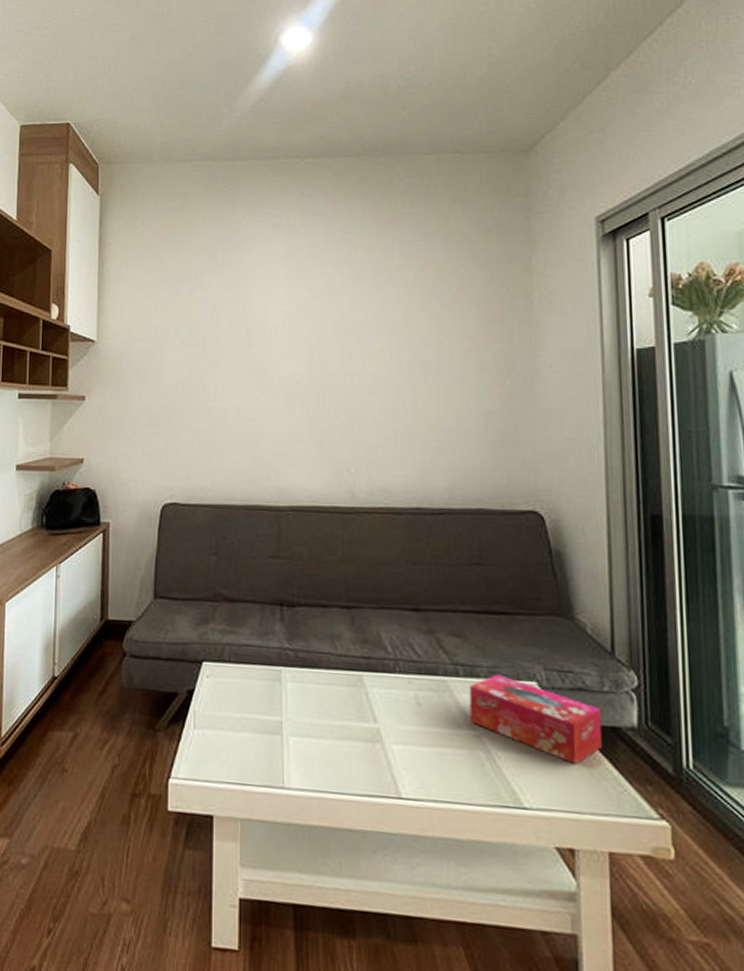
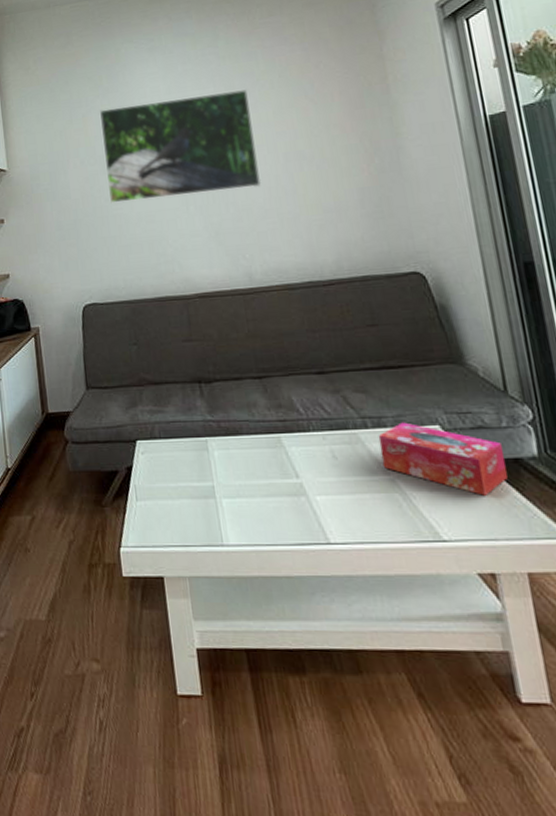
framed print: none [208,285,379,397] -> present [99,89,262,203]

